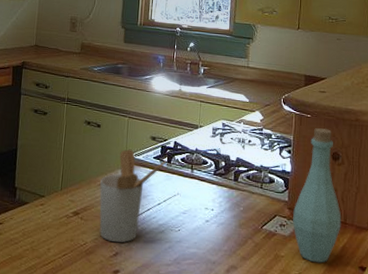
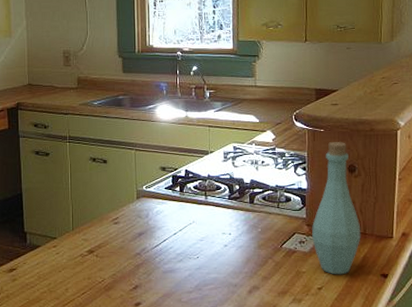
utensil holder: present [99,149,167,243] -> none [112,182,179,276]

